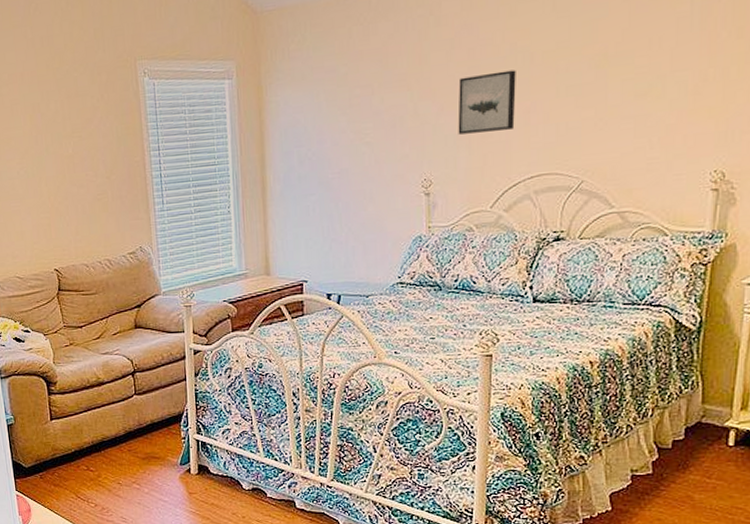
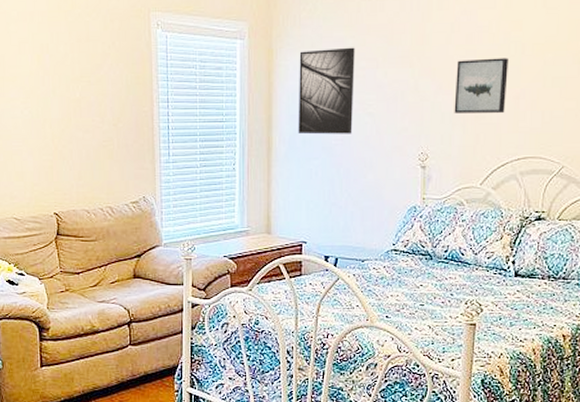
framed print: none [290,75,350,170] -> present [298,47,355,135]

